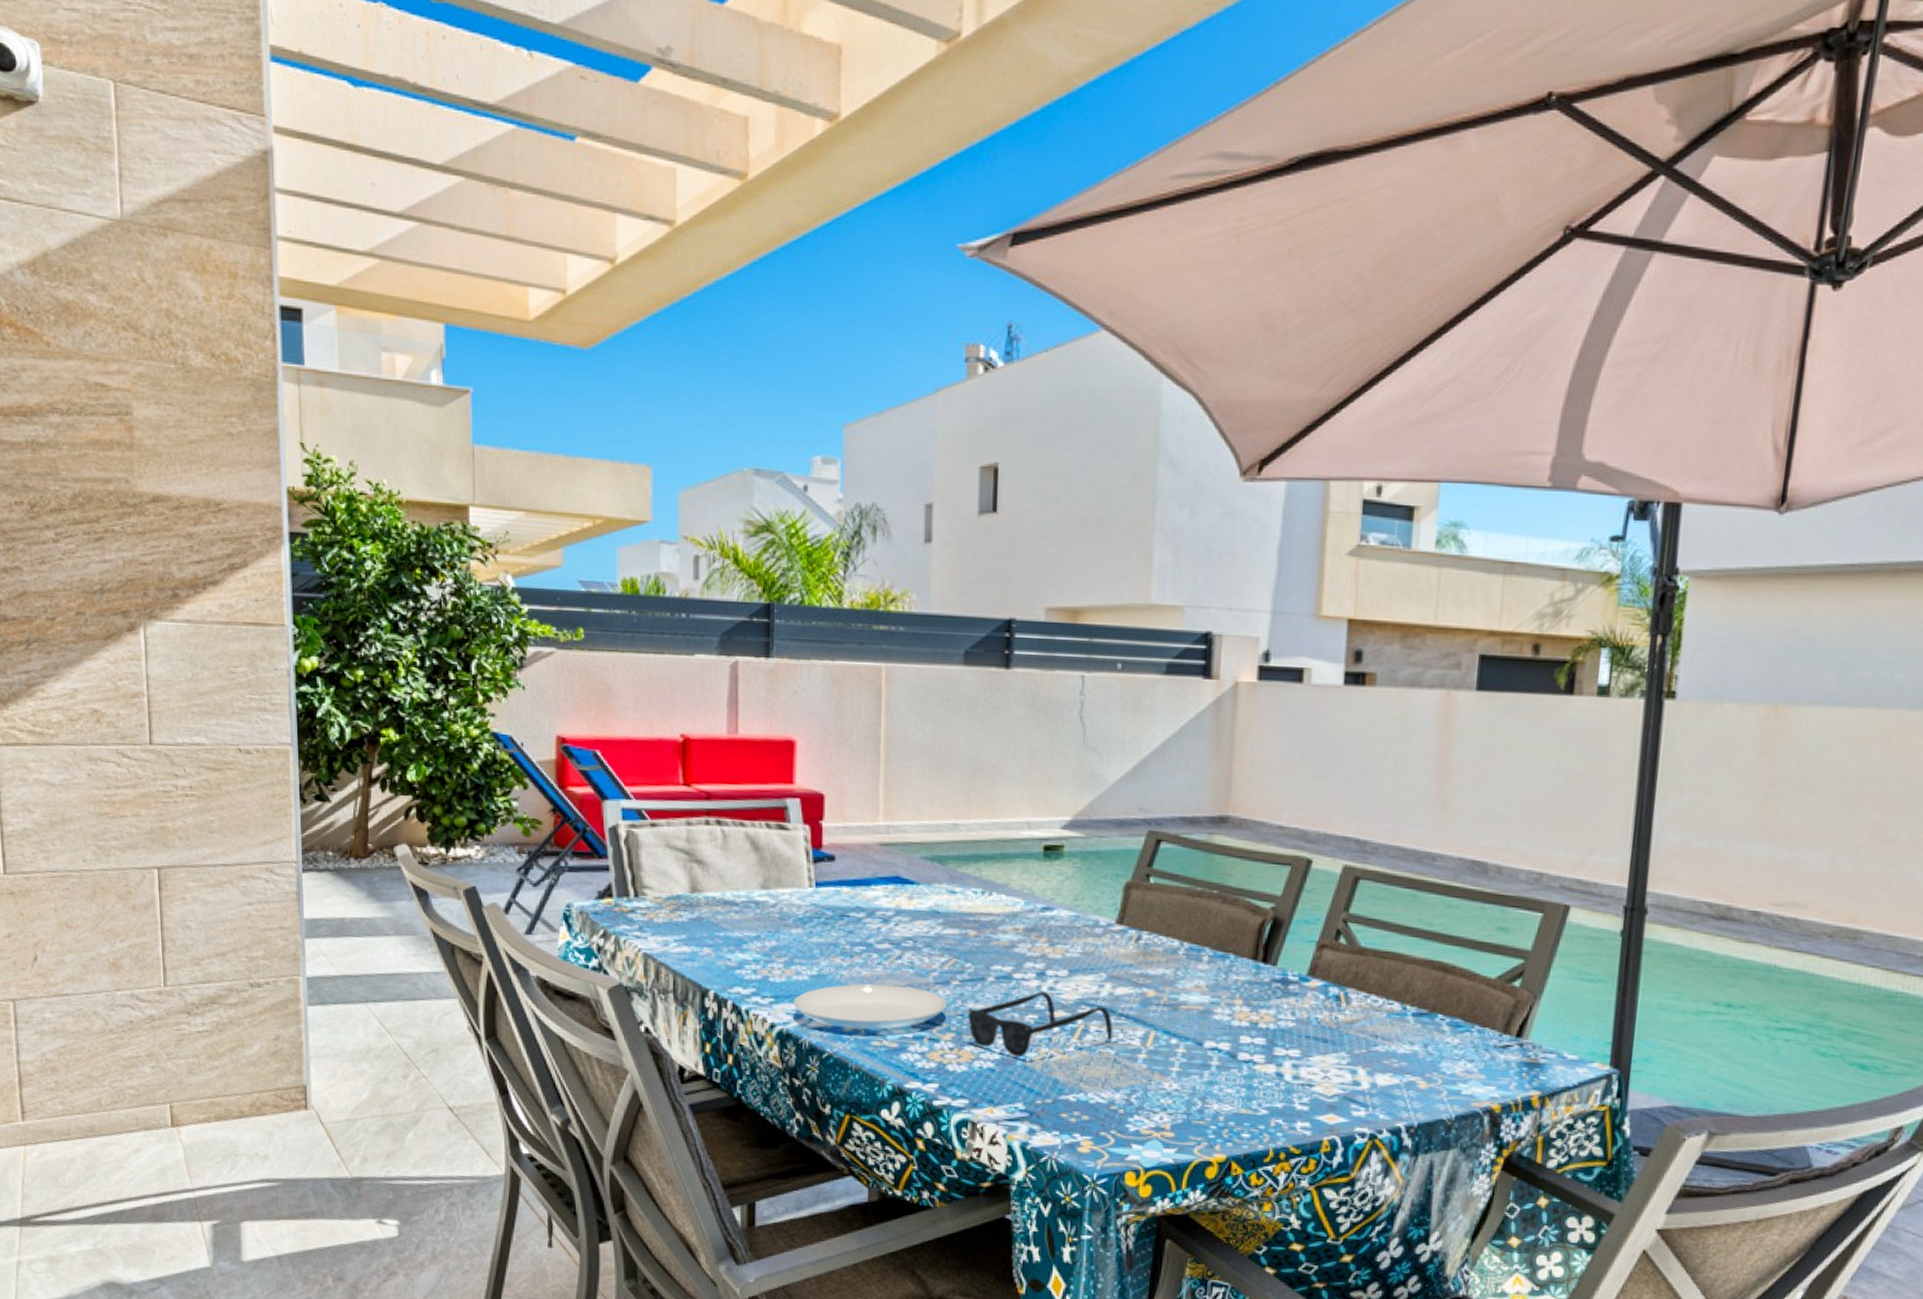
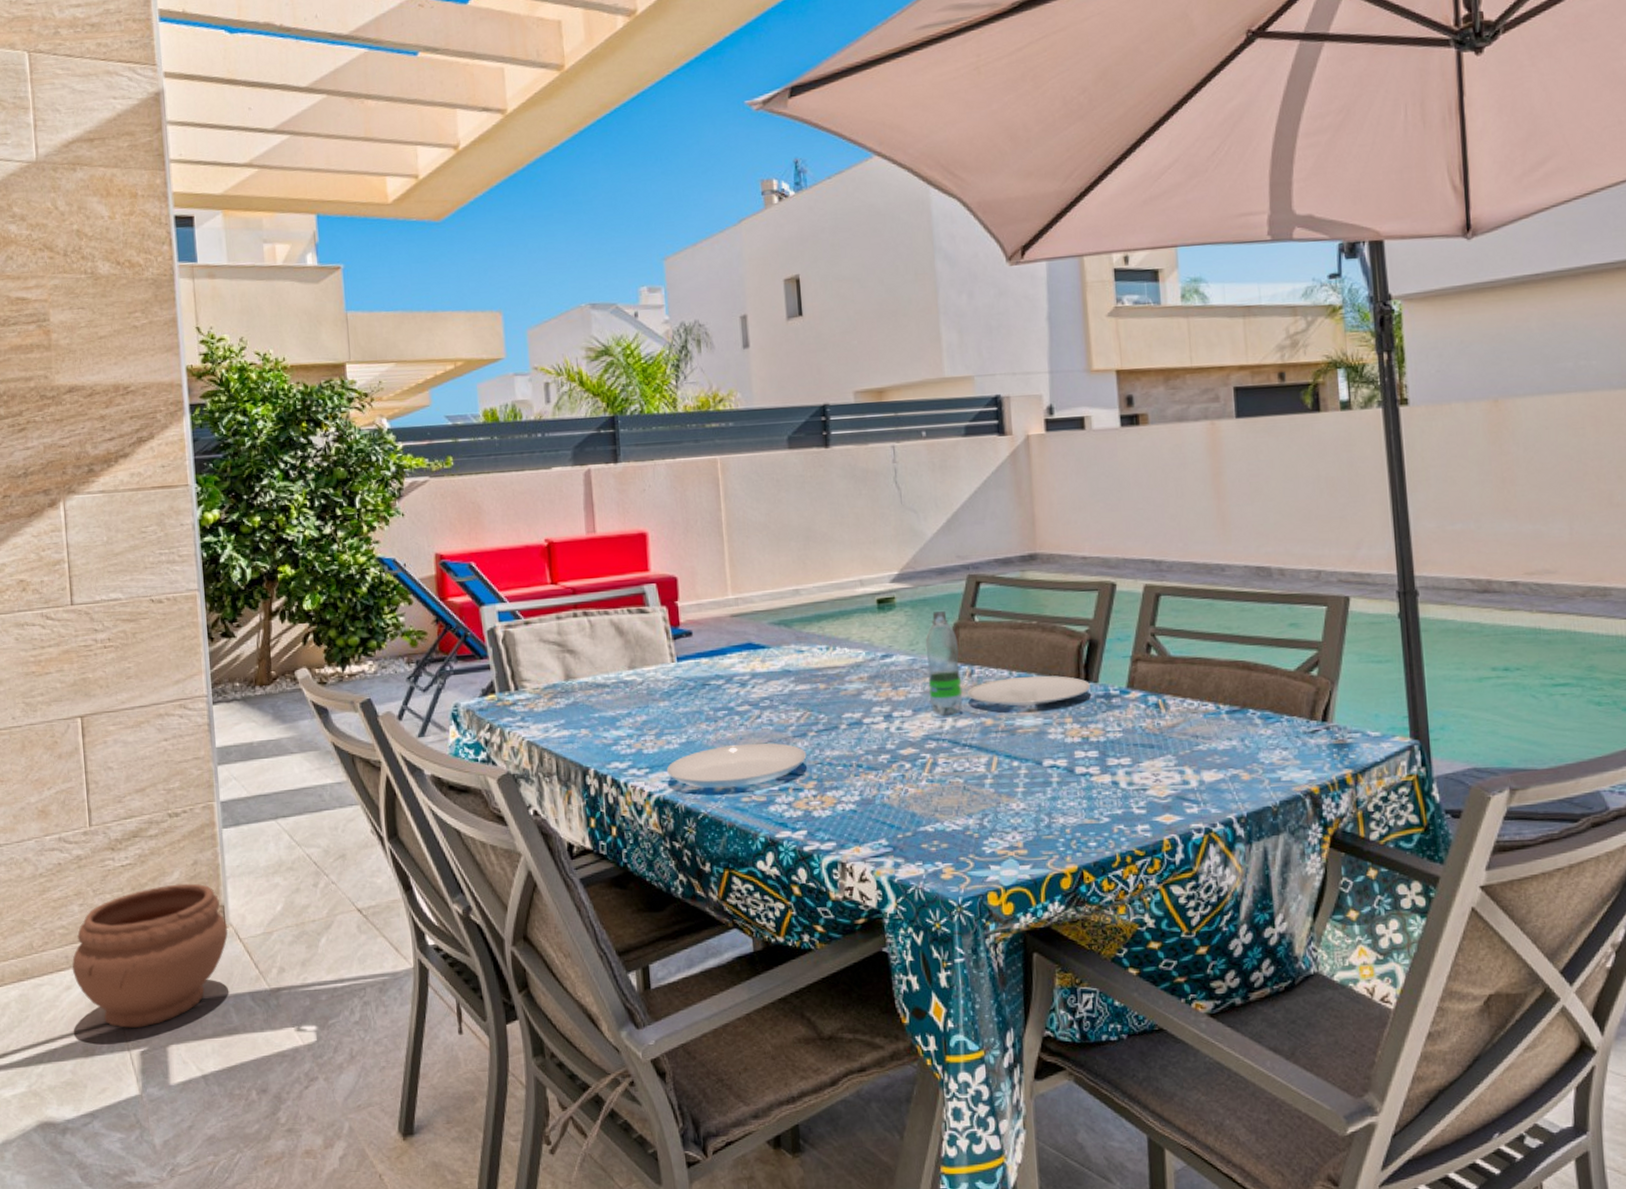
planter pot: none [142,1057,310,1200] -> present [71,883,228,1028]
sunglasses: present [968,991,1113,1058] -> none [826,732,960,797]
bottle: none [1088,867,1128,982] -> present [925,611,963,717]
plate: none [1132,948,1269,983] -> present [968,675,1091,707]

